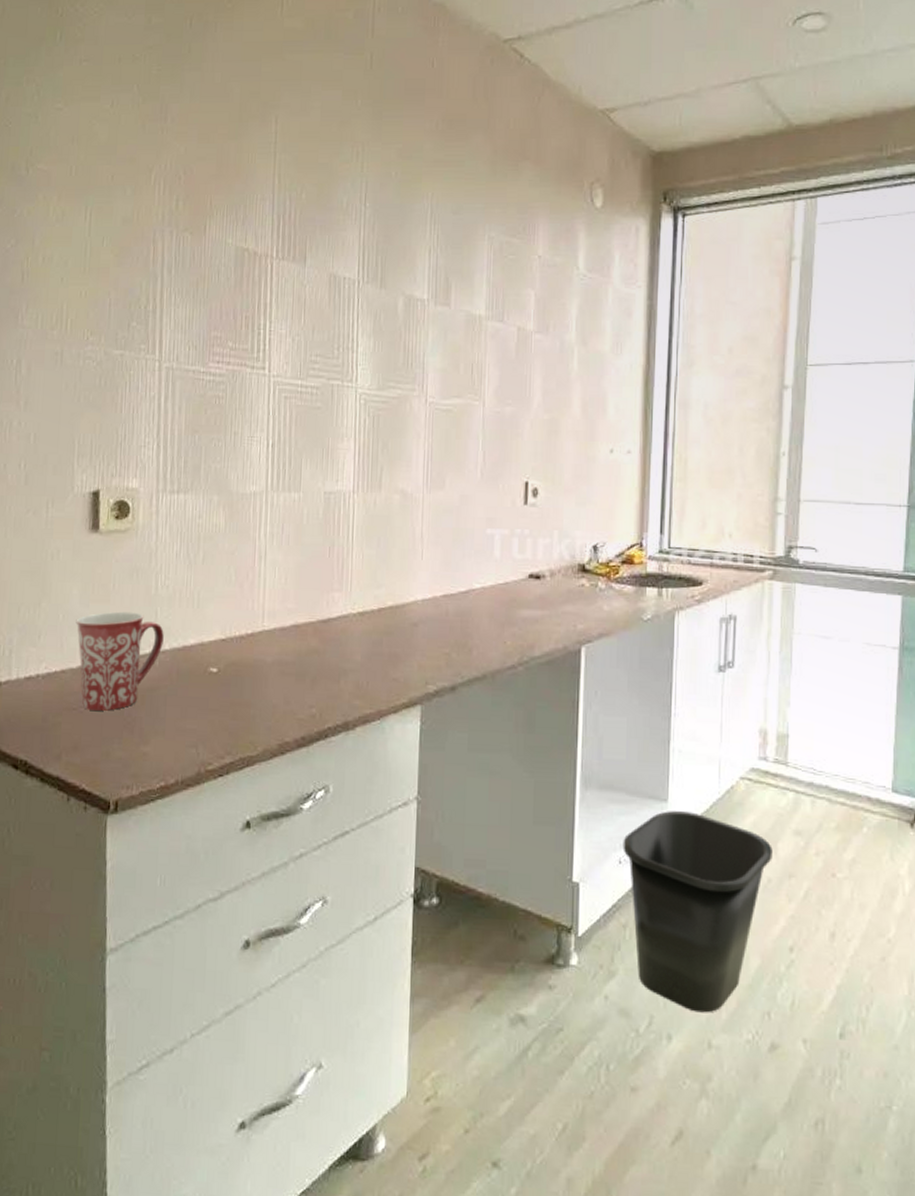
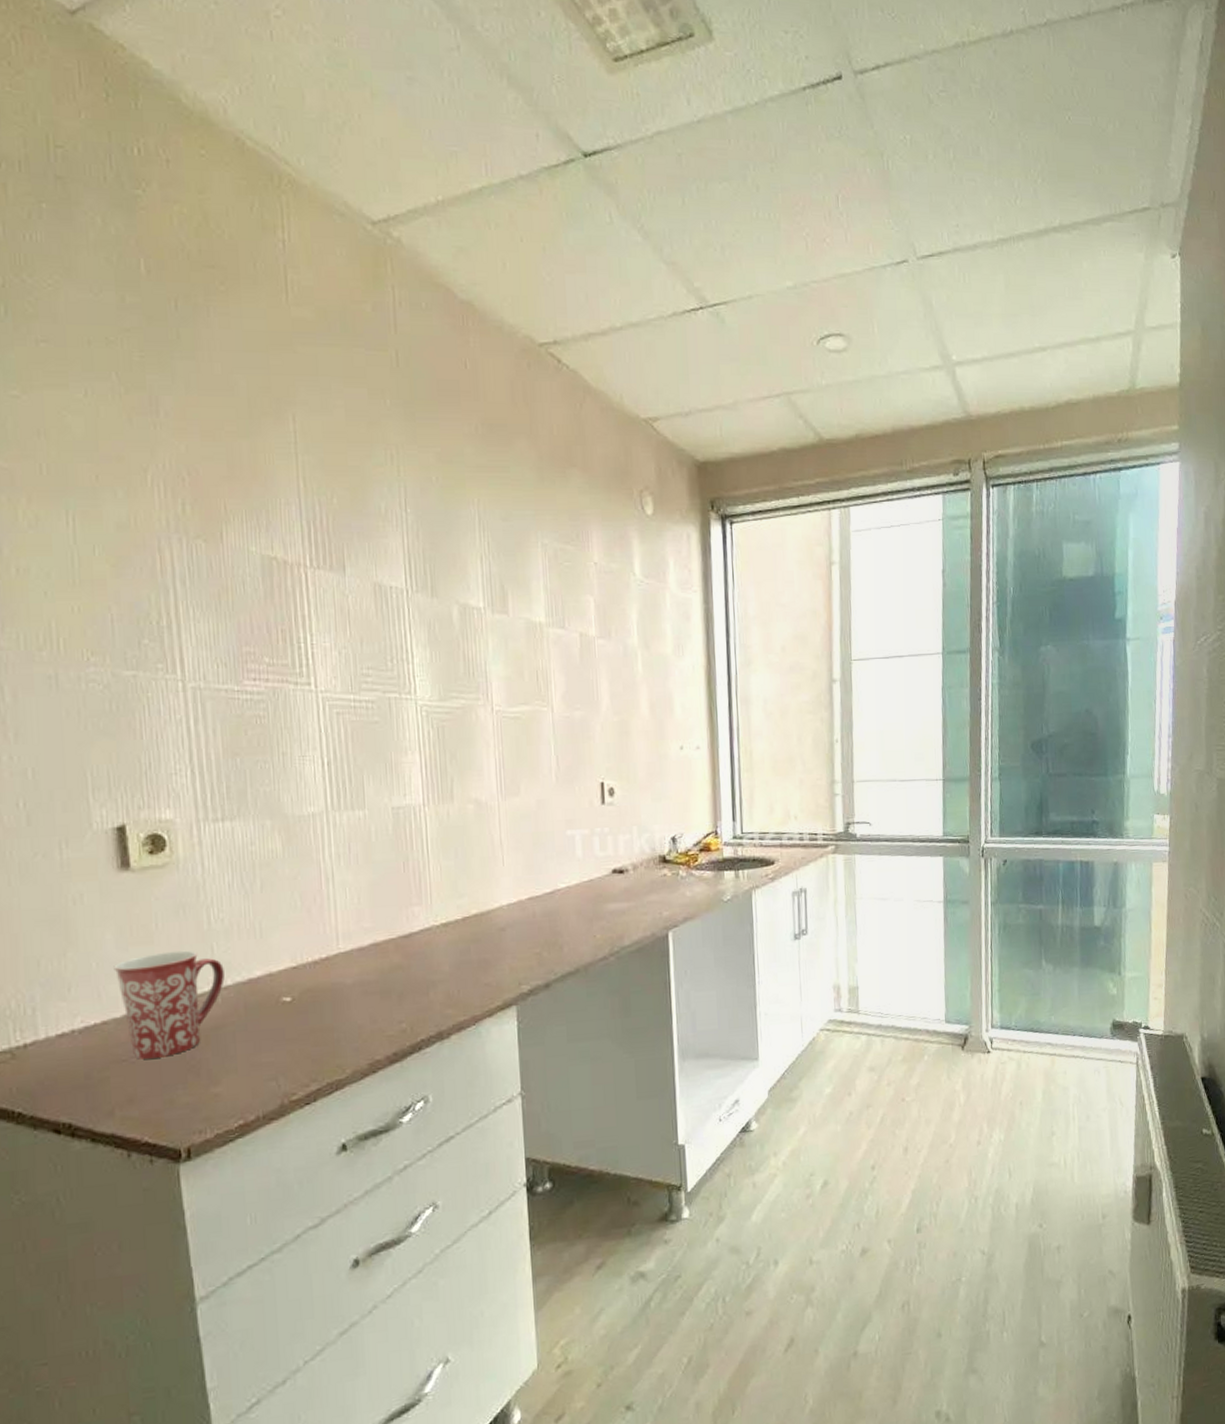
waste bin: present [623,810,773,1013] -> none [721,1065,852,1237]

